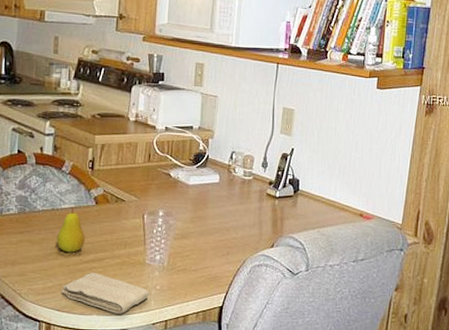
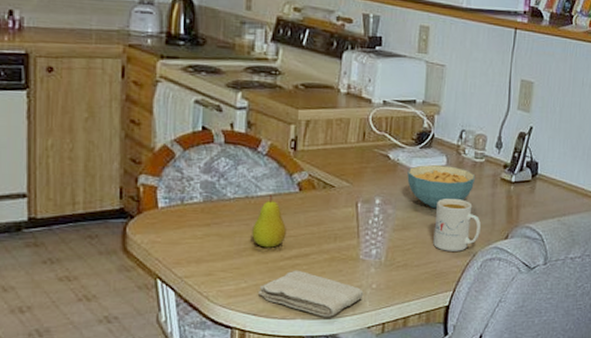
cereal bowl: none [186,182,245,221] -> present [407,165,476,209]
mug: none [208,211,250,258] -> present [433,199,481,251]

